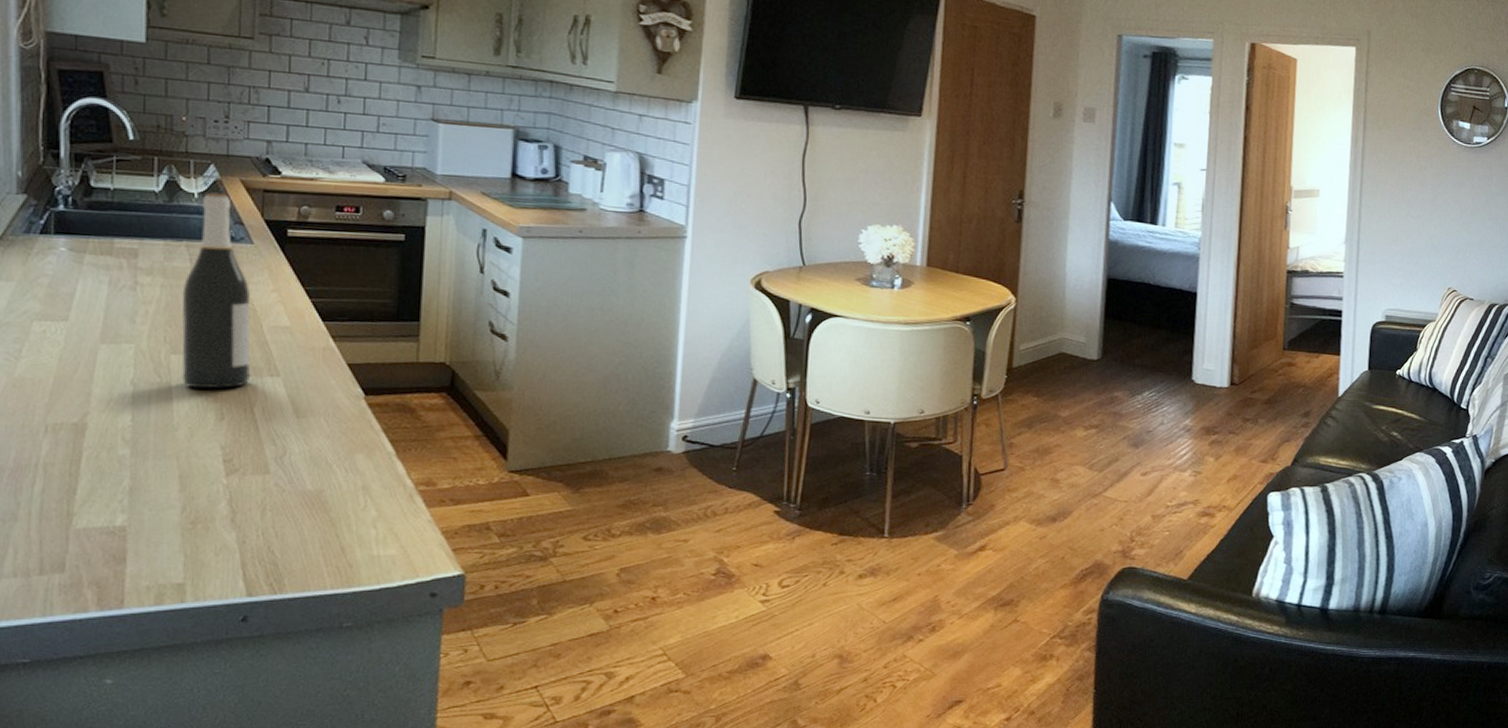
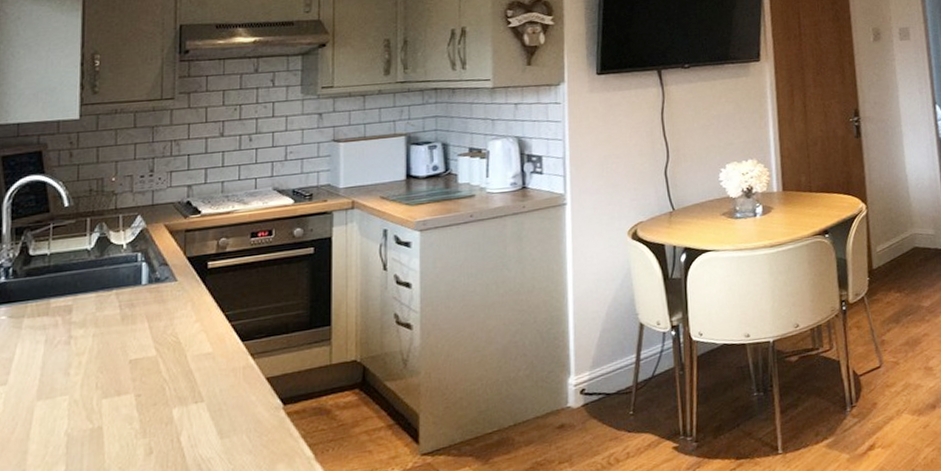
wine bottle: present [182,192,251,389] -> none [112,239,176,428]

